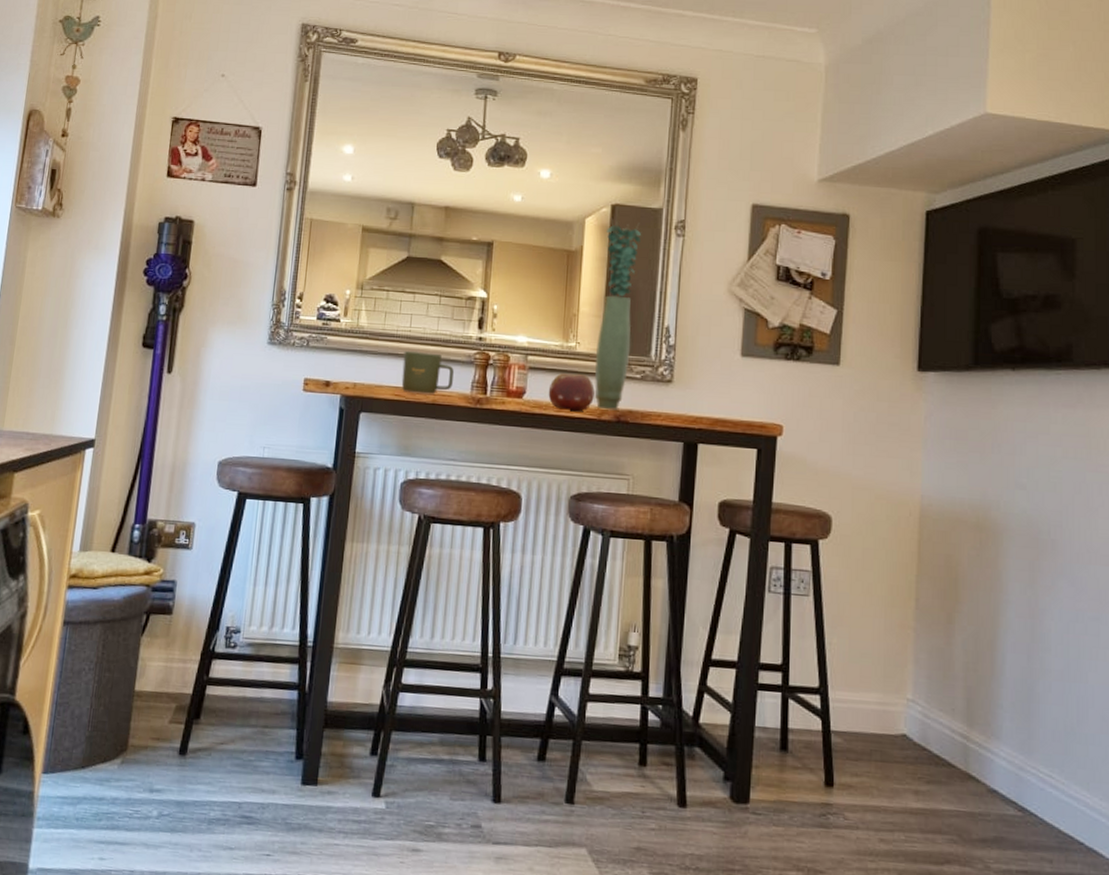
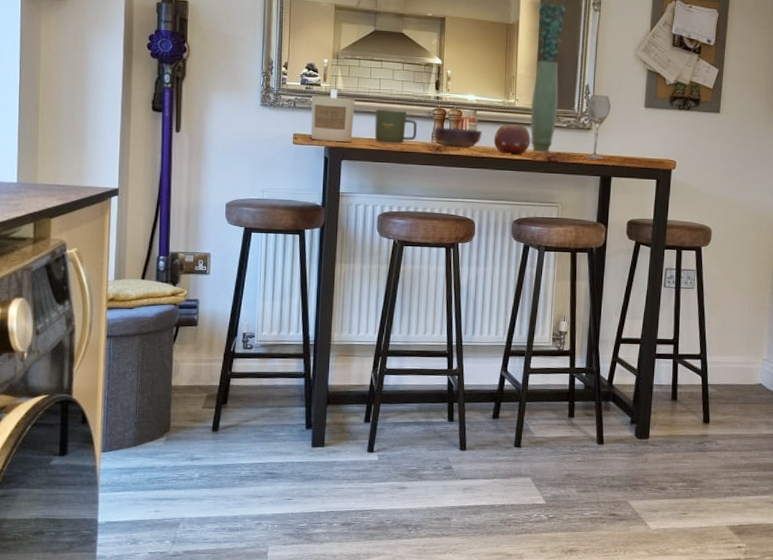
candle: none [324,326,380,391] -> present [310,89,355,143]
bowl: none [473,374,534,403] -> present [433,127,482,149]
wineglass: none [663,339,698,421] -> present [584,95,611,160]

